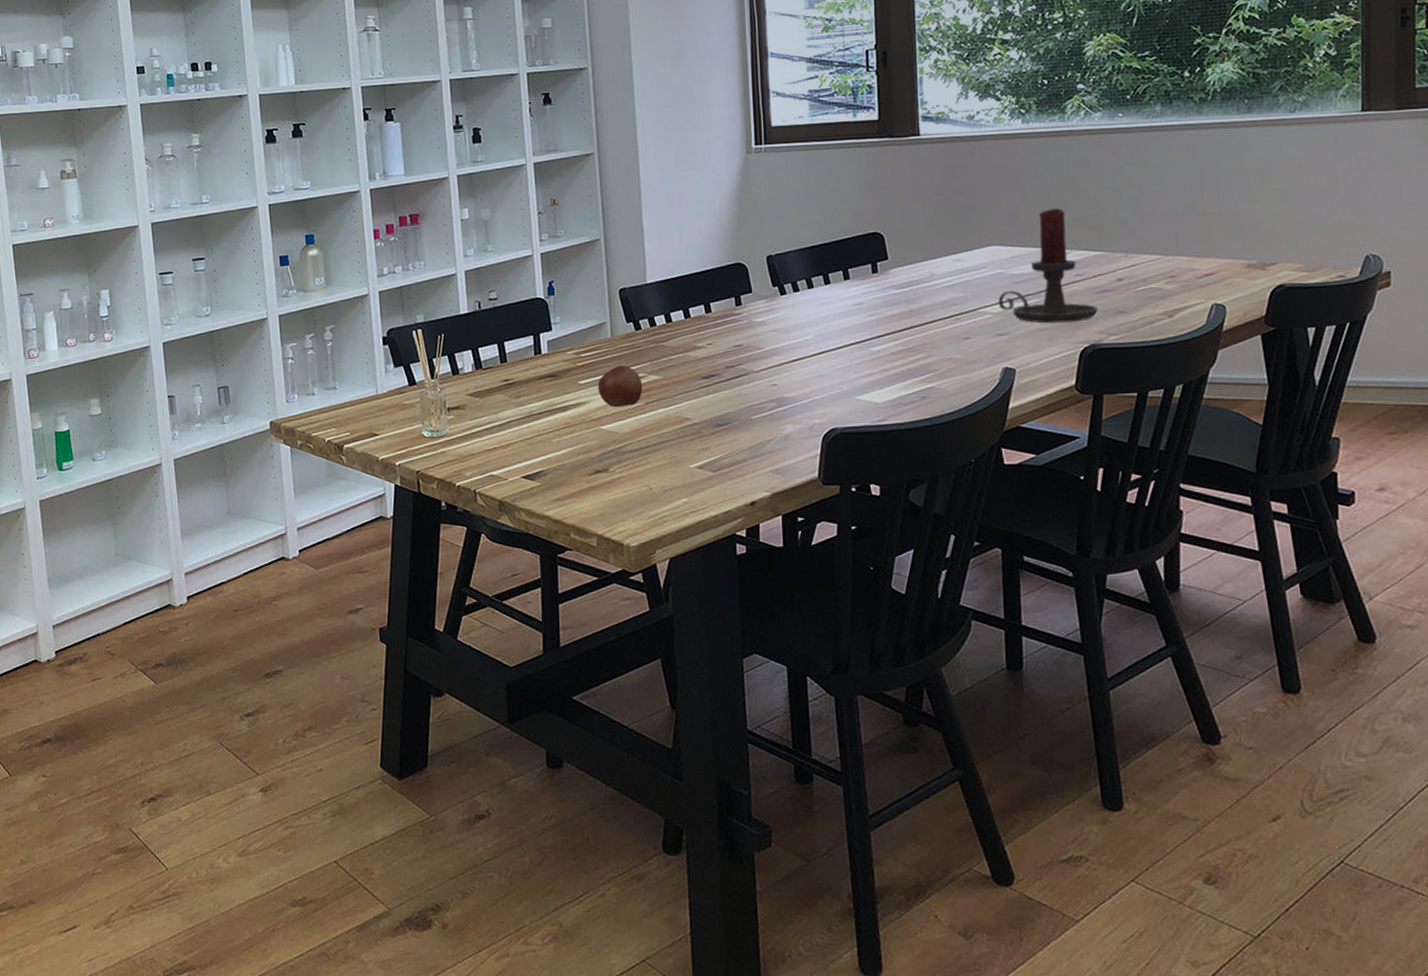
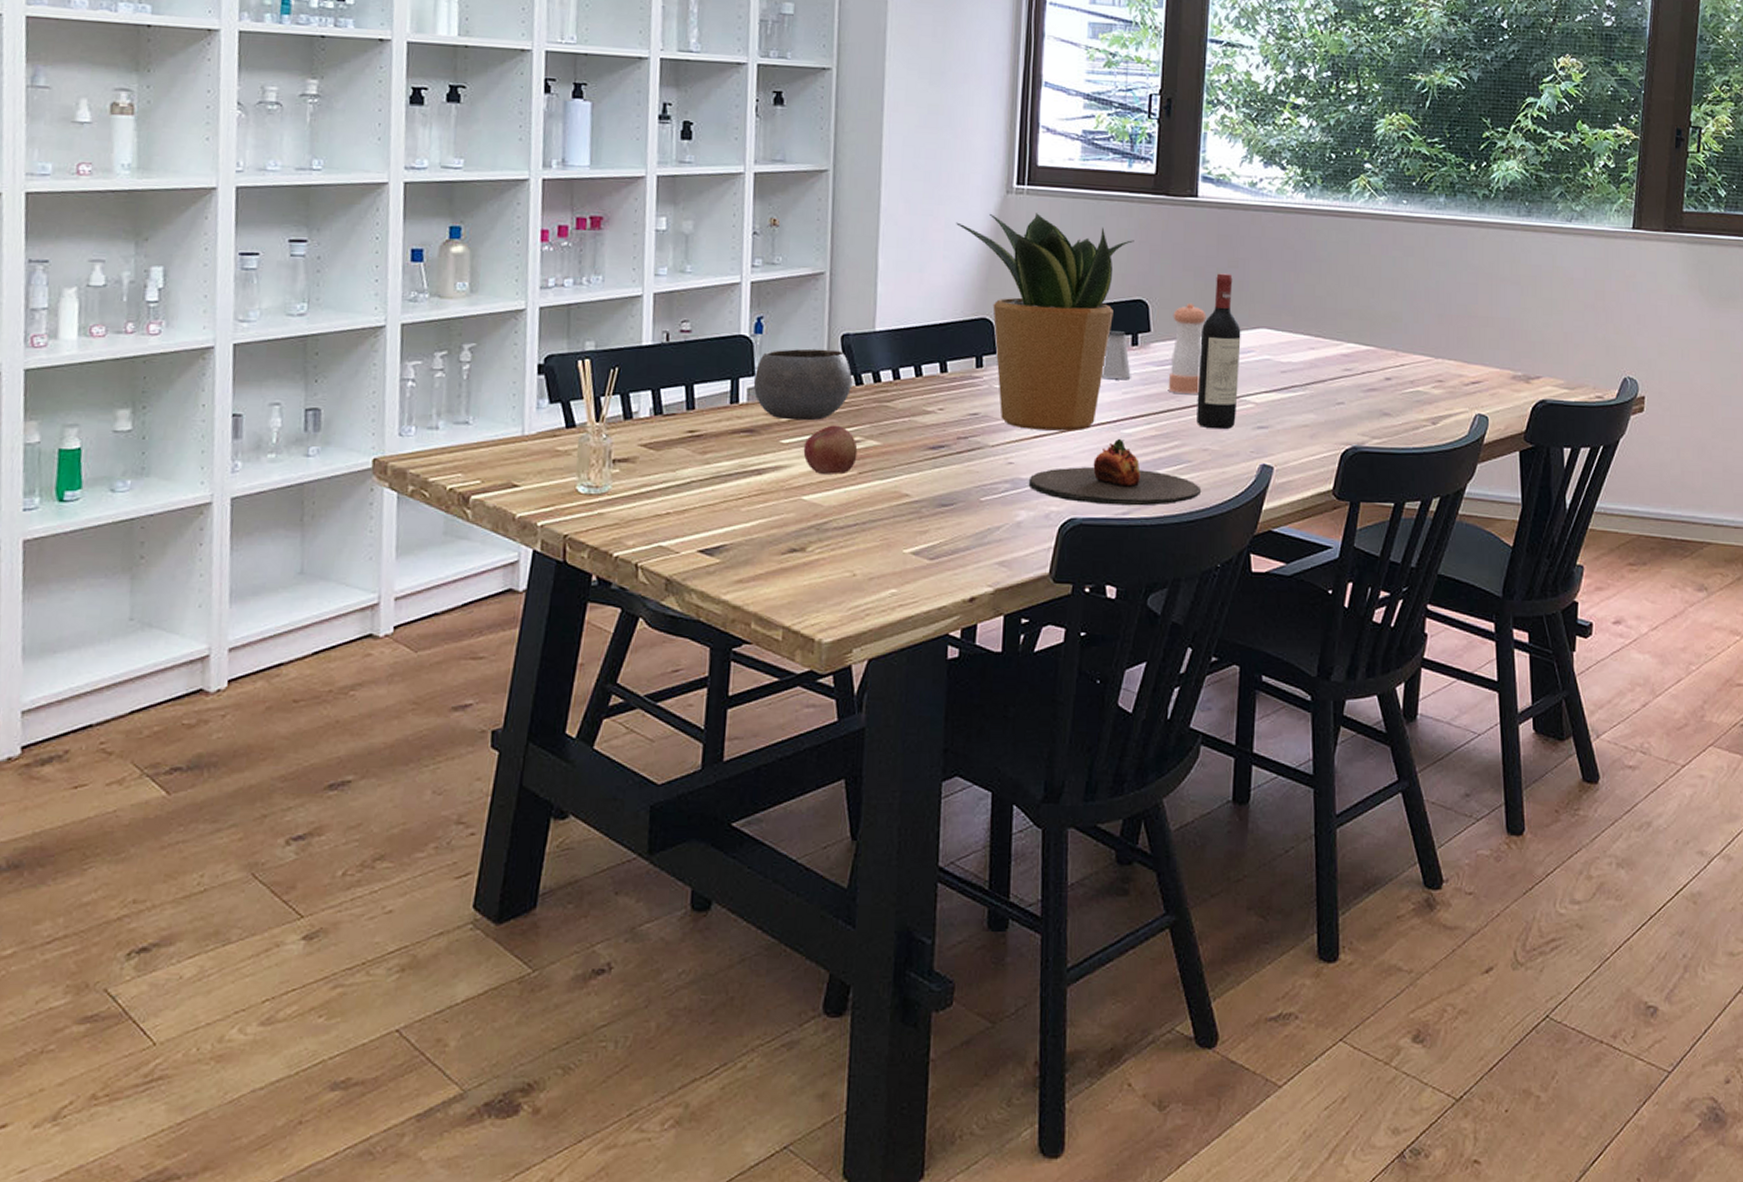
bowl: none [551,302,632,364] -> present [753,348,852,421]
potted plant: none [706,167,865,355] -> present [956,213,1134,431]
plate: none [791,355,950,415] -> present [1028,438,1202,506]
saltshaker: none [847,262,874,304] -> present [1101,331,1131,379]
pepper shaker: none [907,230,939,311] -> present [1168,302,1207,394]
wine bottle: none [935,200,976,340] -> present [1196,273,1241,430]
candle holder: present [998,208,1098,324] -> none [1262,295,1363,421]

